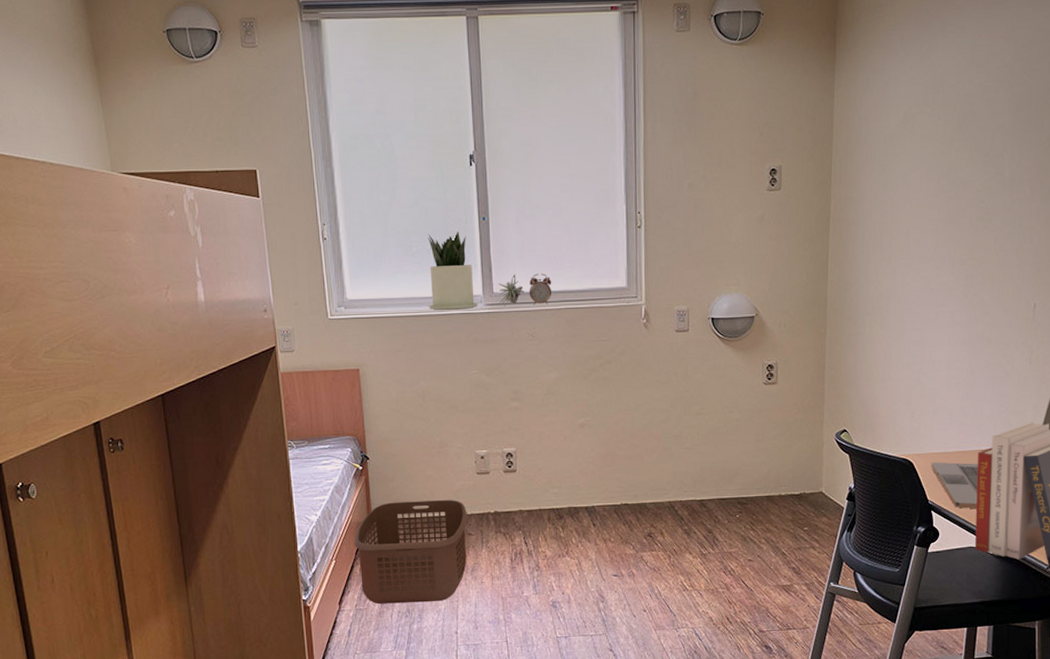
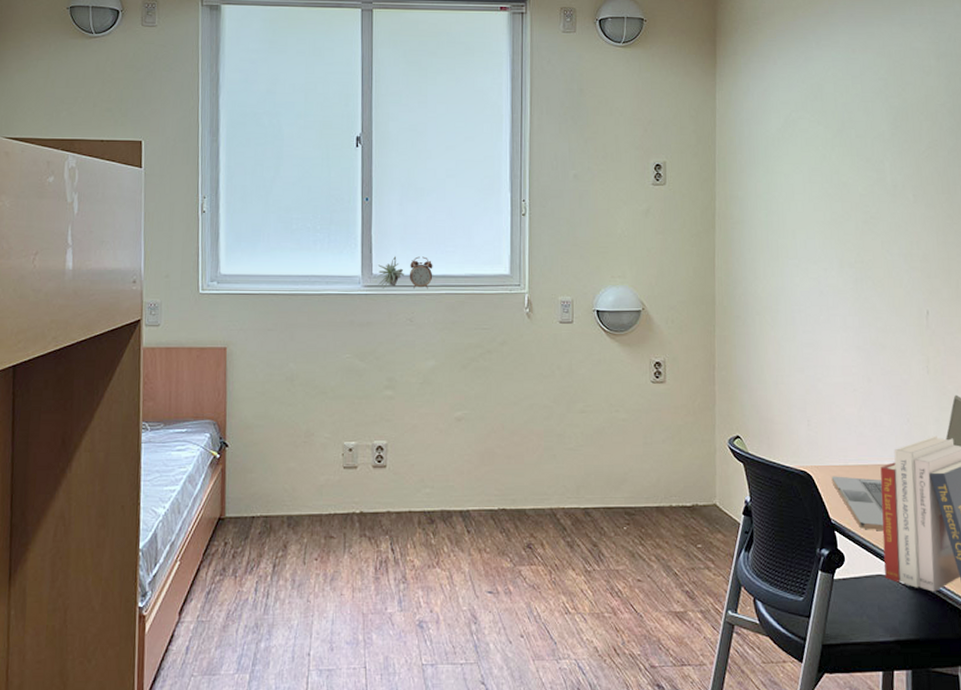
clothes hamper: present [354,500,468,604] -> none [203,496,331,616]
planter: present [428,232,478,311] -> none [304,211,356,291]

